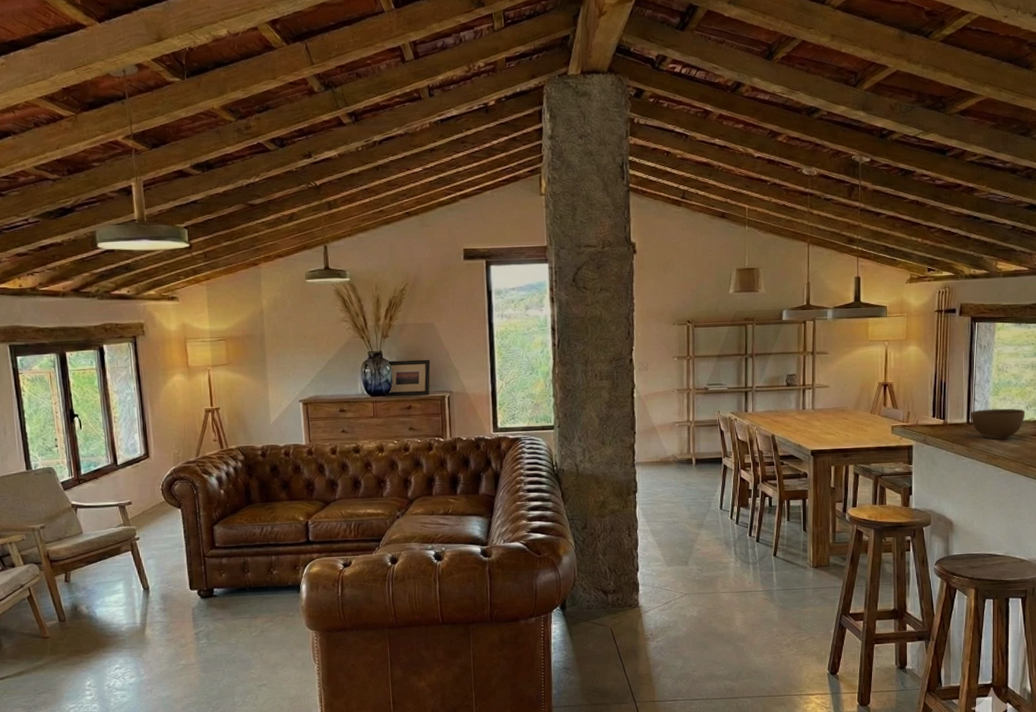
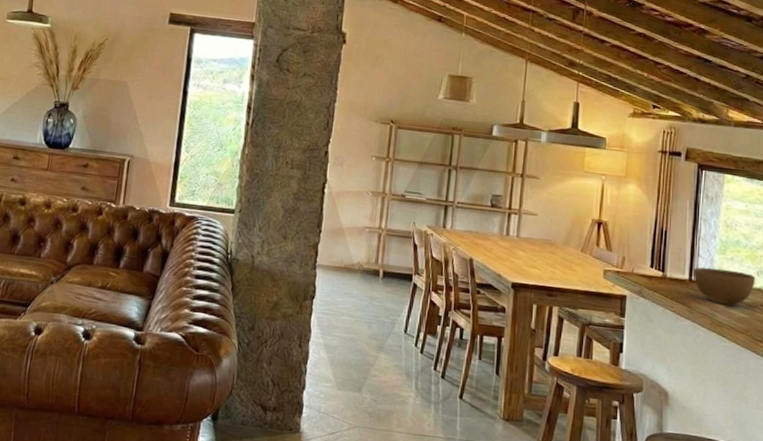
picture frame: present [385,359,431,397] -> none [63,113,117,157]

